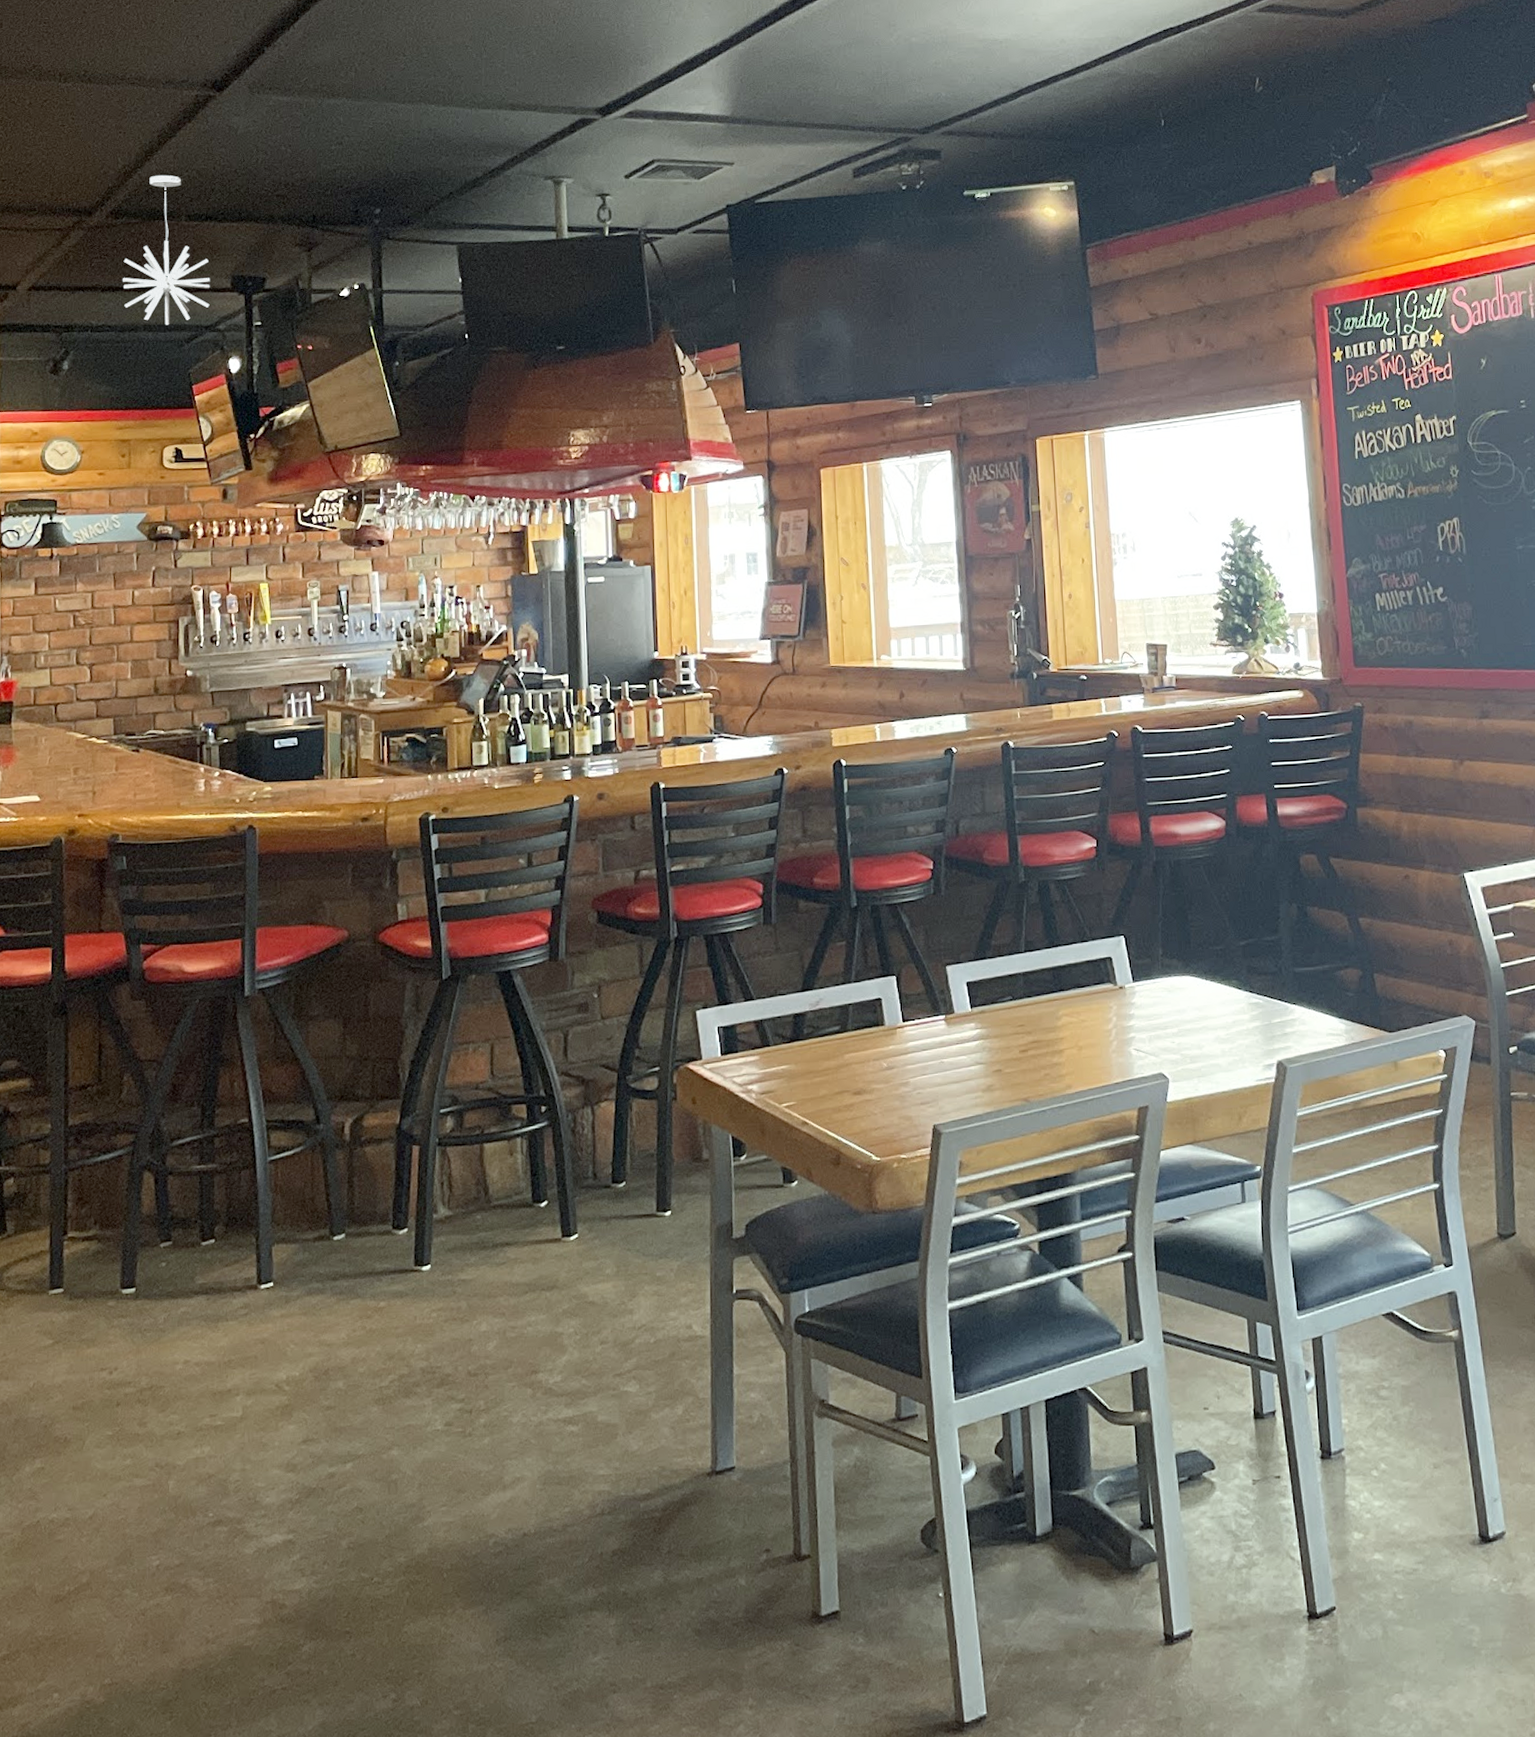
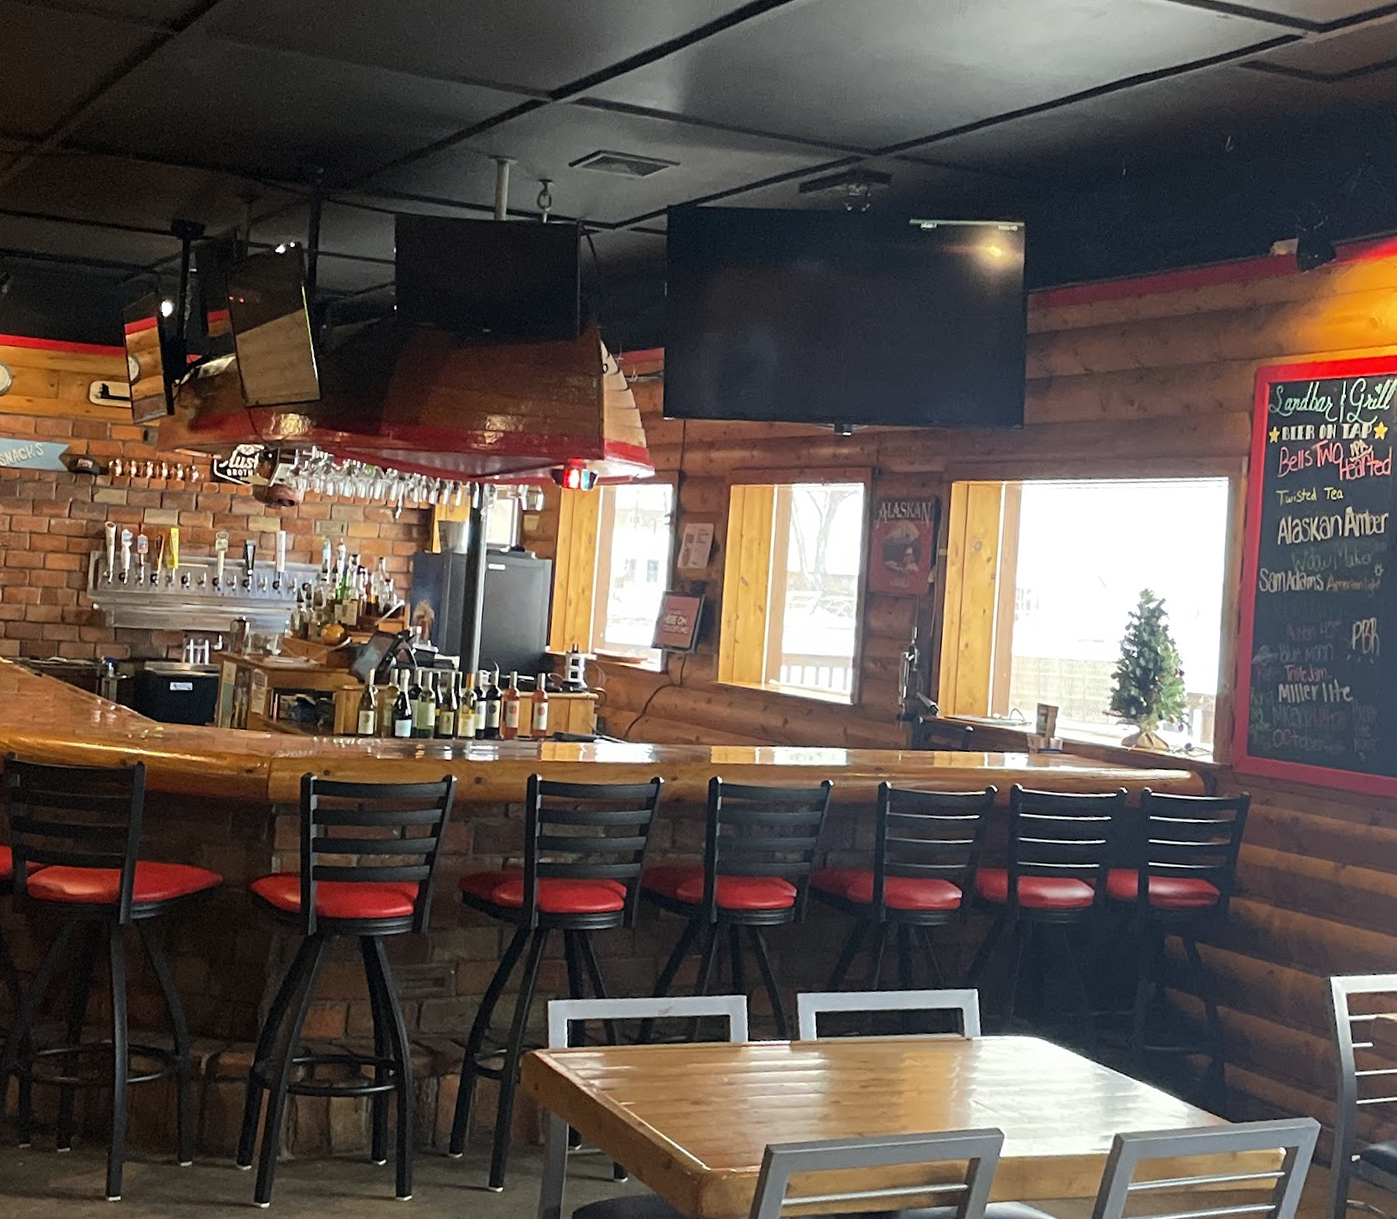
pendant light: present [123,175,210,325] -> none [66,109,152,261]

